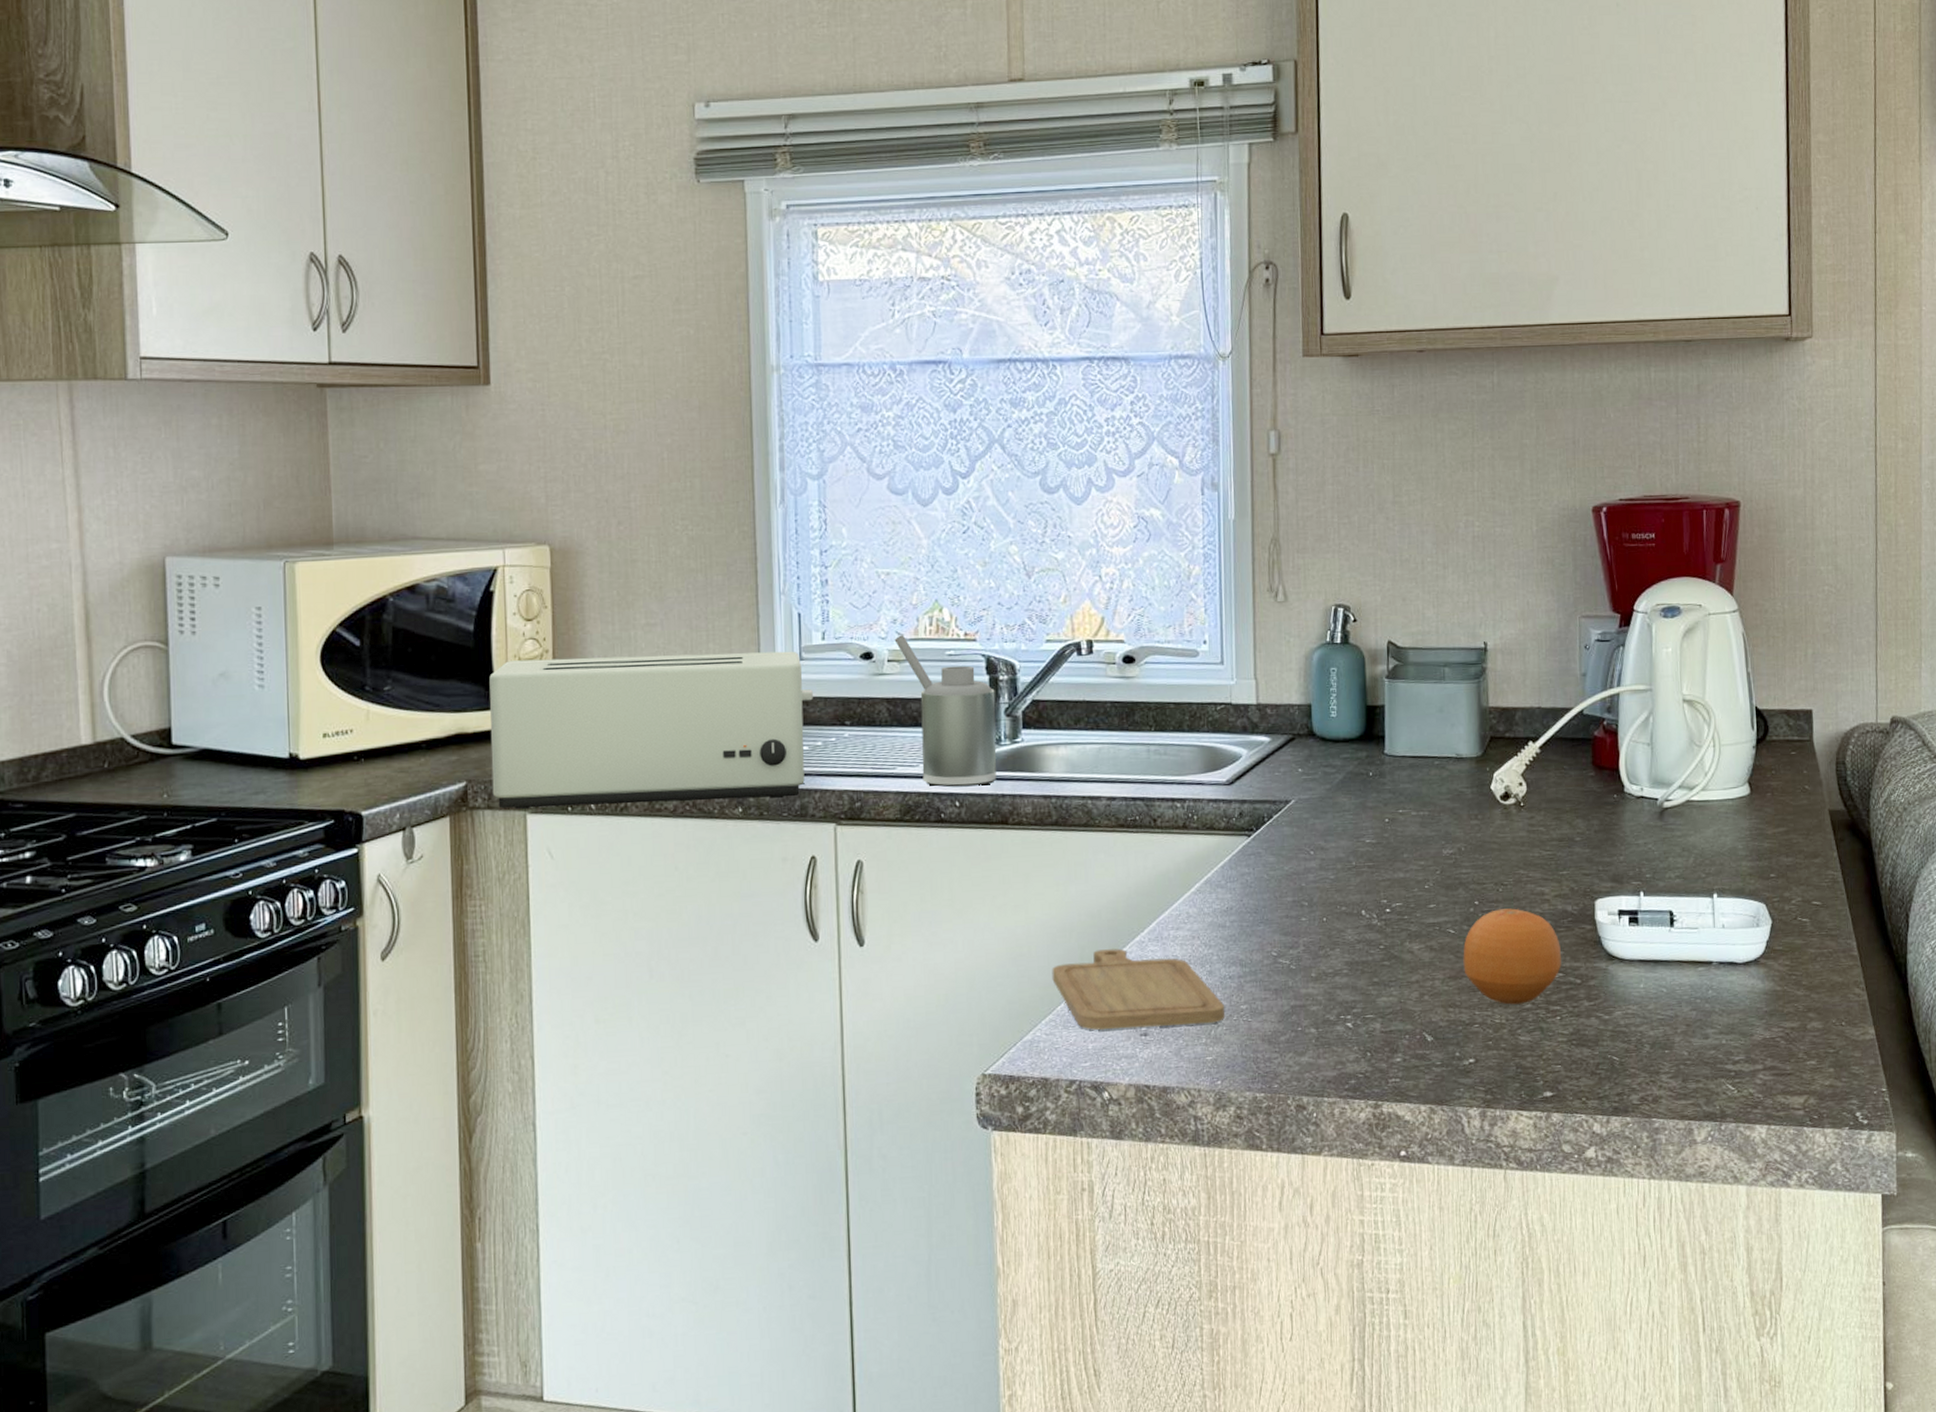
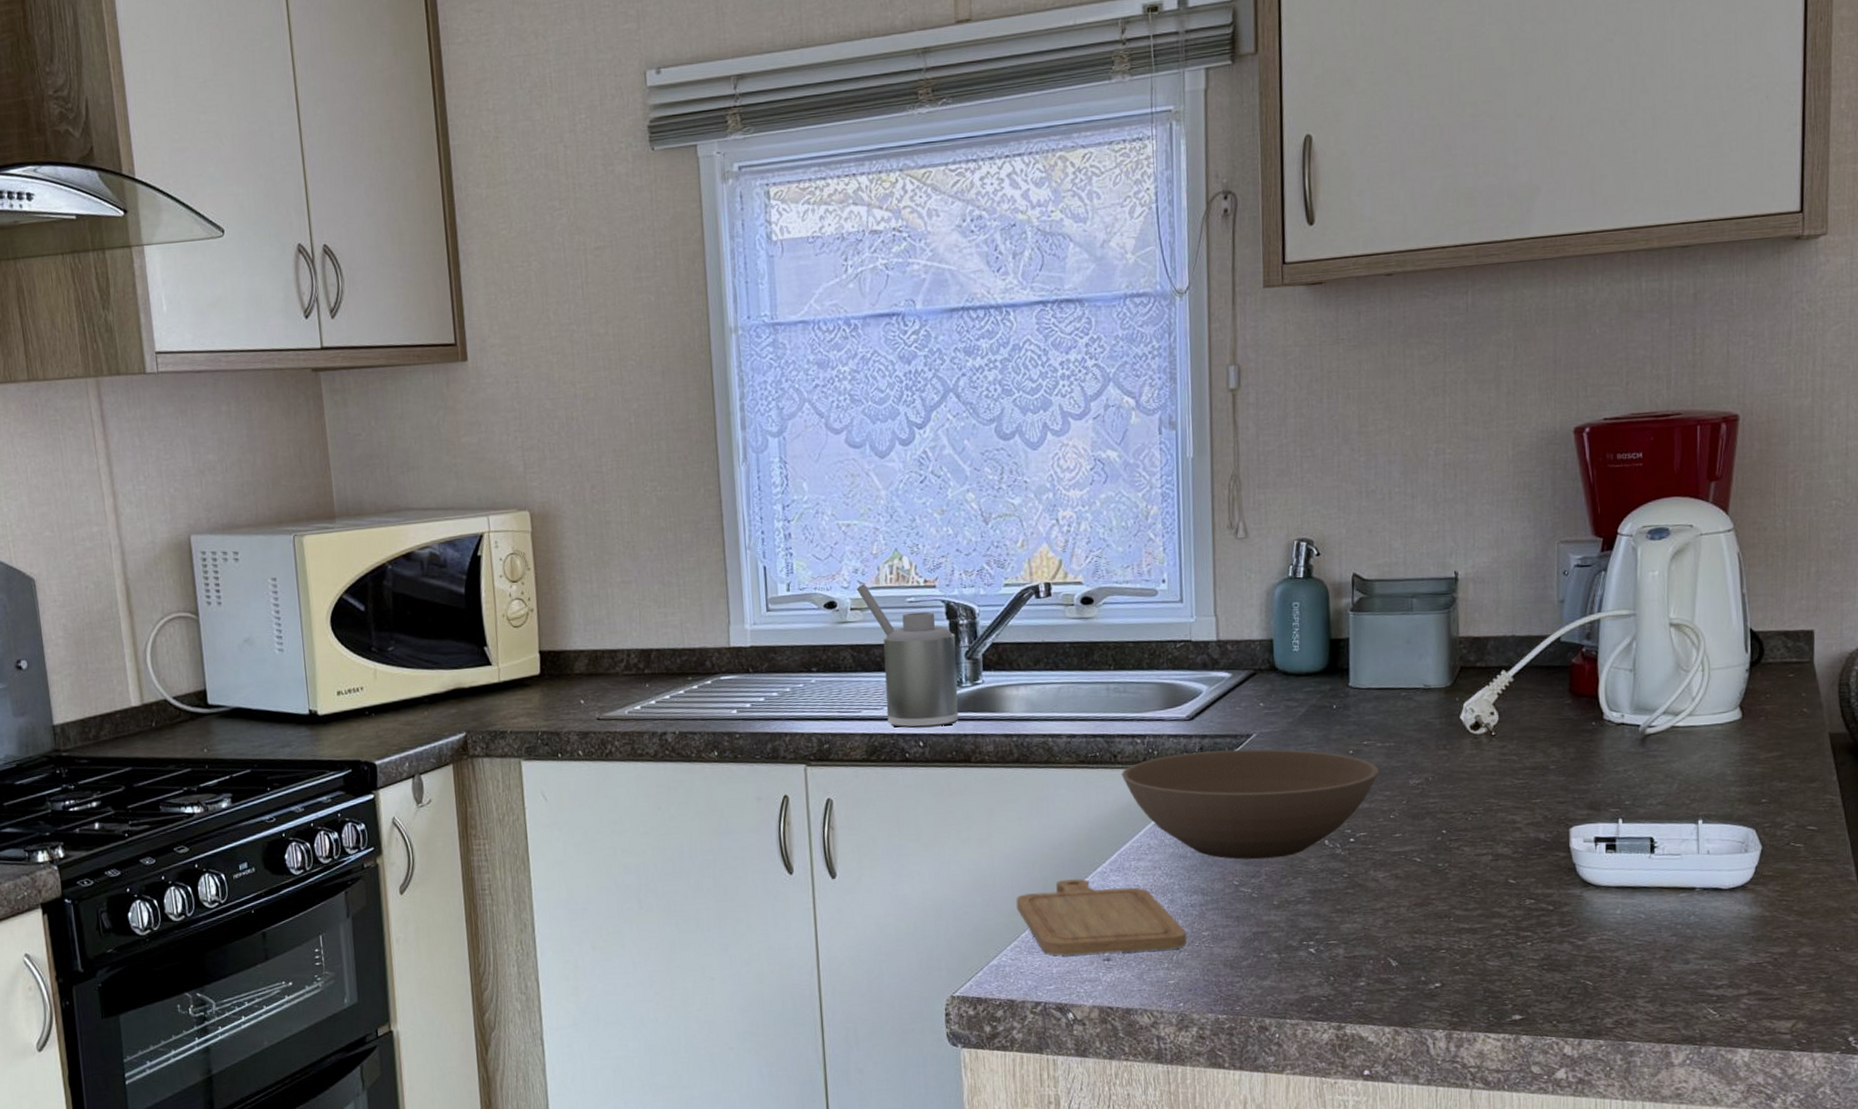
toaster: present [489,651,813,810] -> none [481,602,780,757]
bowl: none [1160,815,1414,930] -> present [1121,749,1379,860]
fruit: present [1463,908,1562,1005] -> none [1429,836,1533,931]

